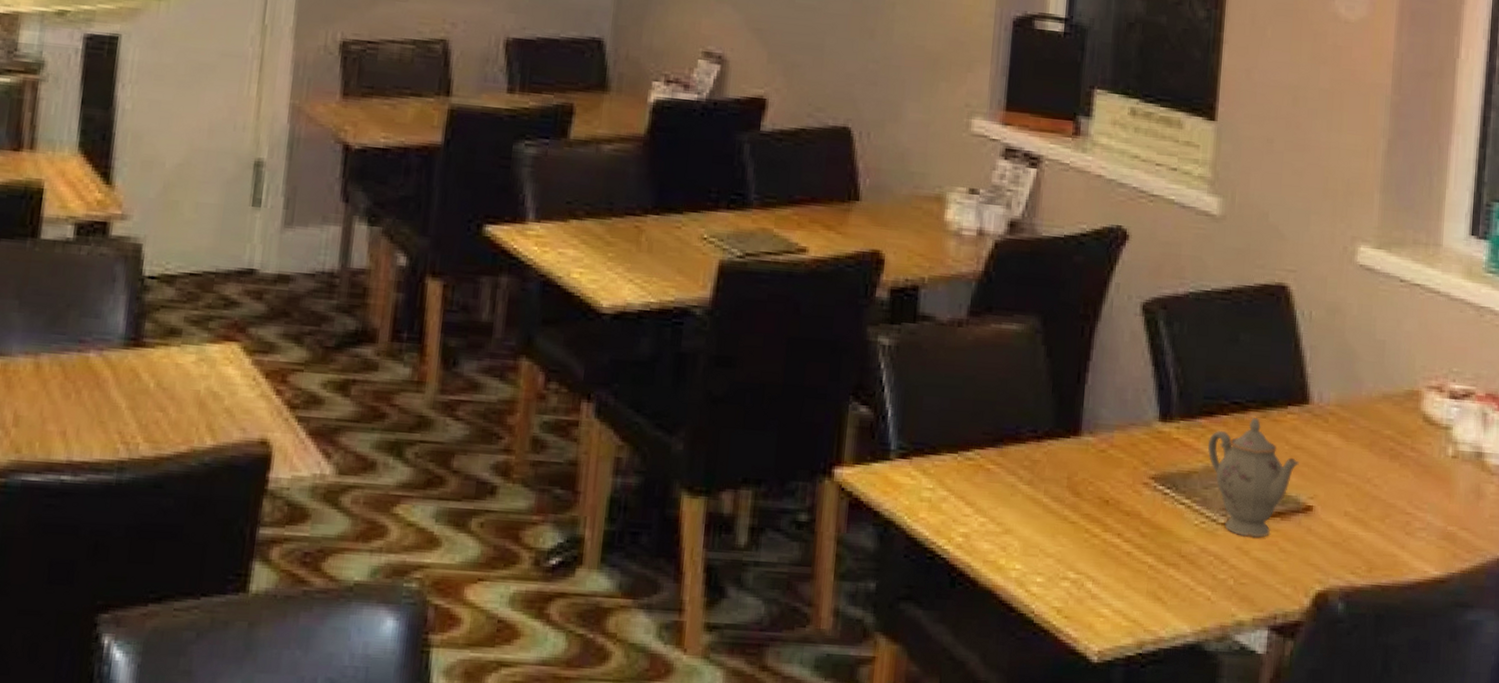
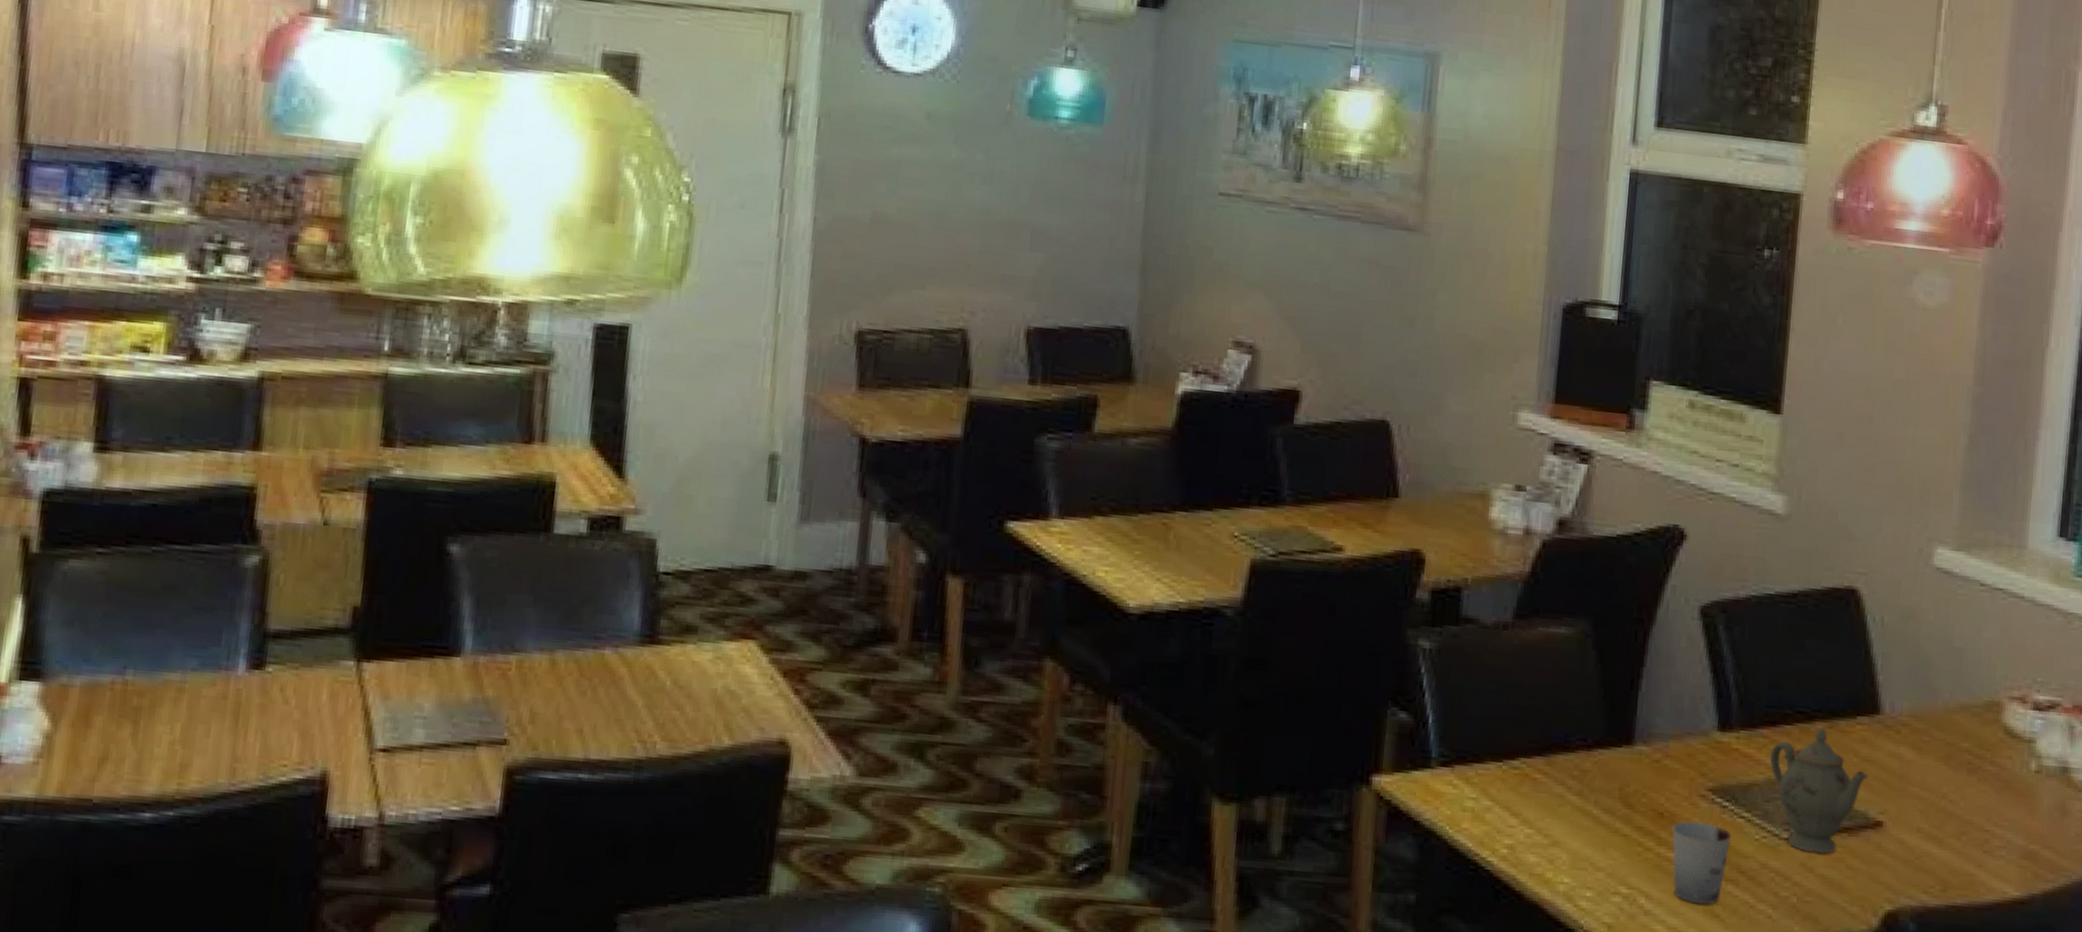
cup: none [1117,508,1172,588] -> present [1672,821,1731,905]

